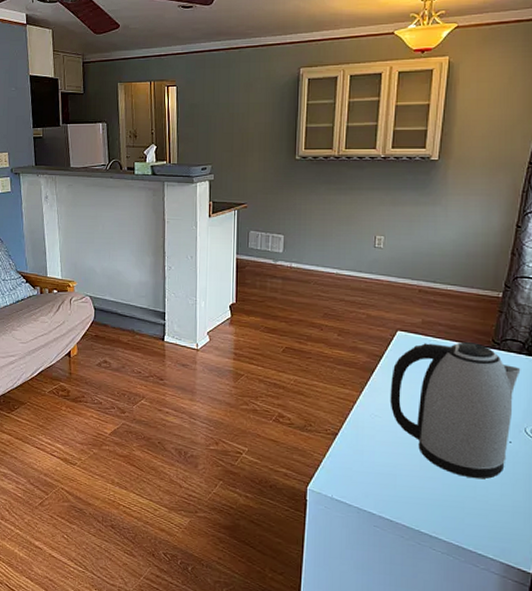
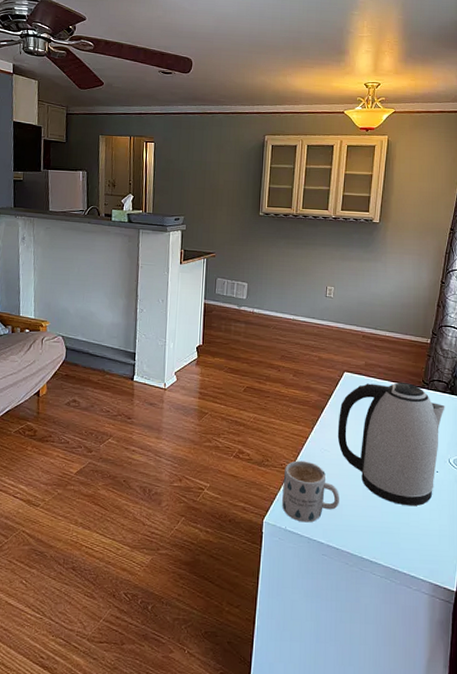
mug: none [328,426,393,492] -> present [282,460,339,523]

